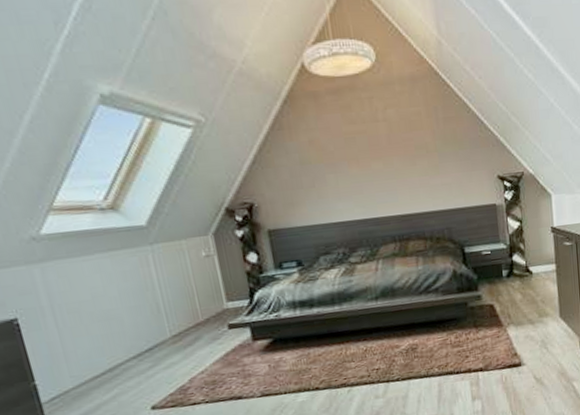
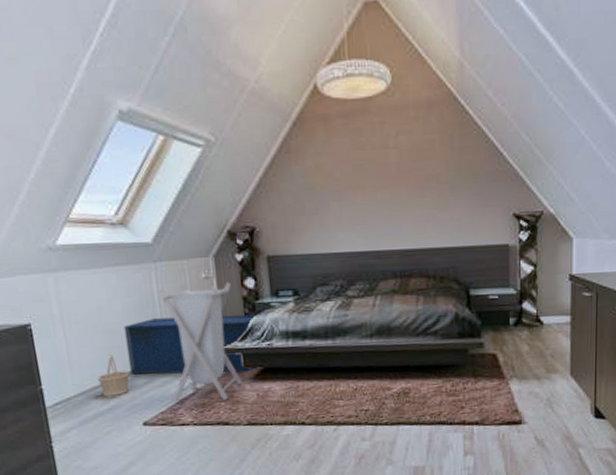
basket: none [97,341,133,385] -> present [97,354,130,396]
bench: none [122,288,266,360] -> present [124,314,257,375]
laundry hamper: none [156,258,253,383] -> present [157,282,243,403]

